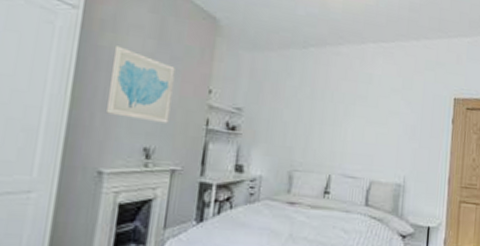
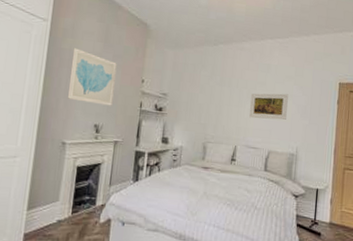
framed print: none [347,109,394,143] -> present [249,93,288,120]

